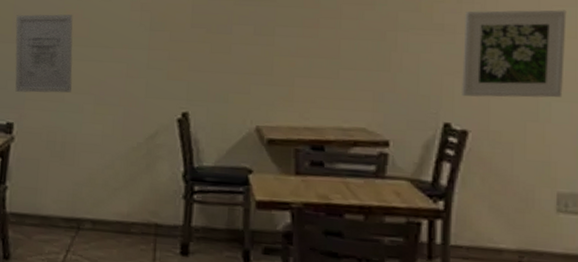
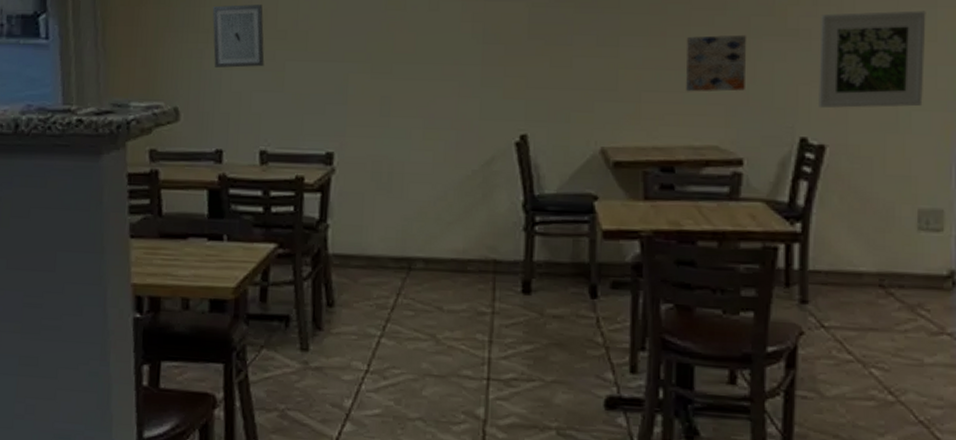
wall art: present [15,14,73,93] -> none [333,28,398,118]
wall art: none [336,28,394,79] -> present [686,34,746,92]

